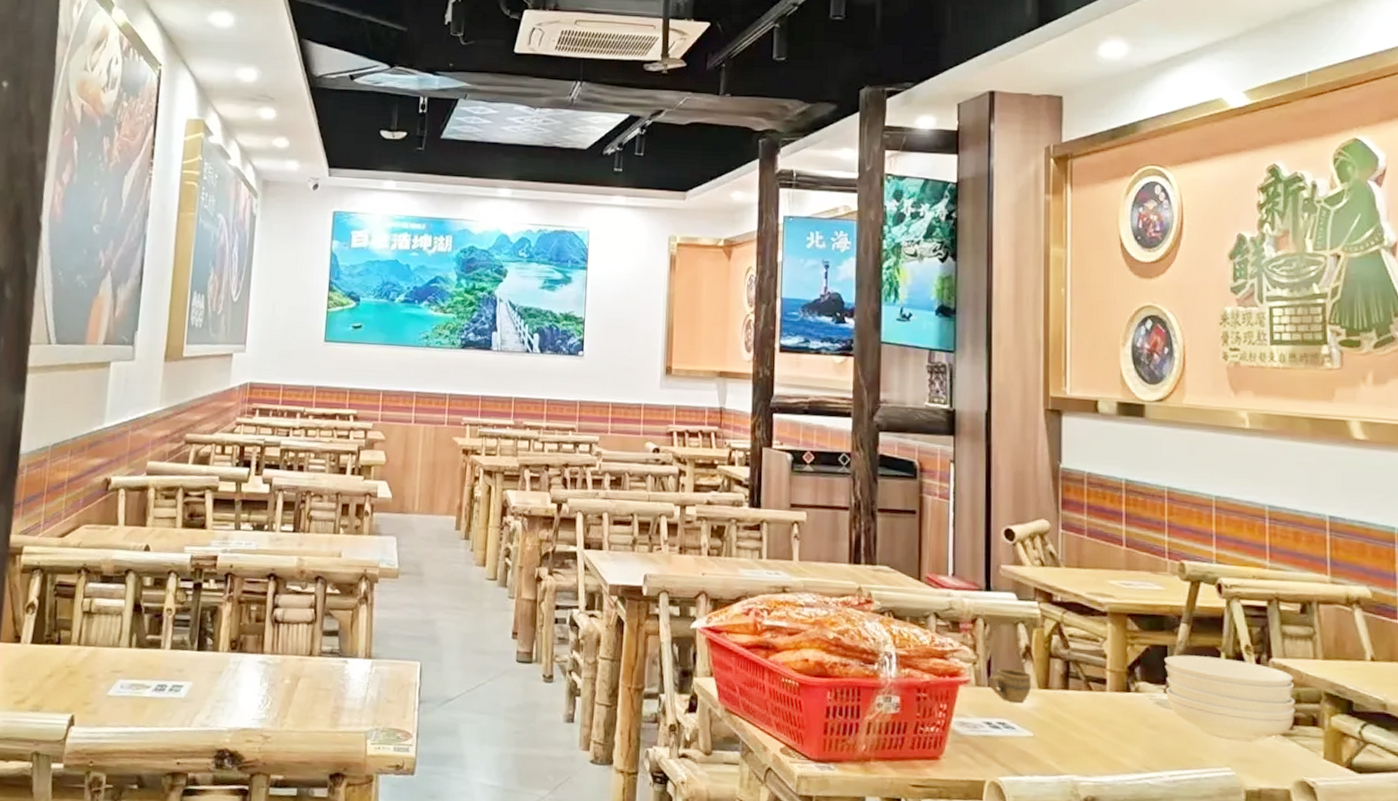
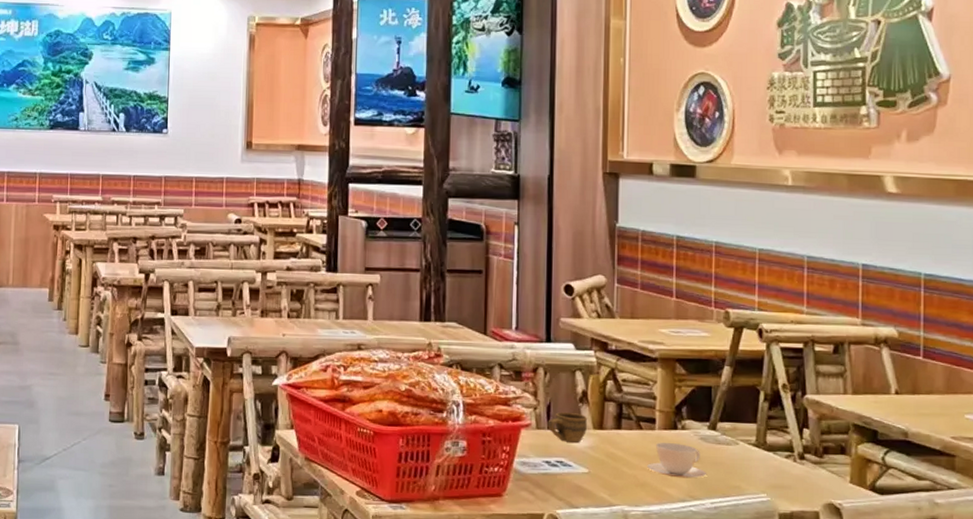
teacup: none [1098,706,1165,747] -> present [647,443,707,478]
bowl: present [1165,654,1295,742] -> none [709,394,826,471]

